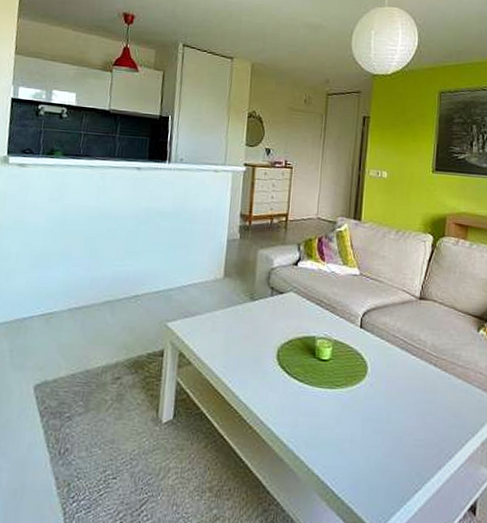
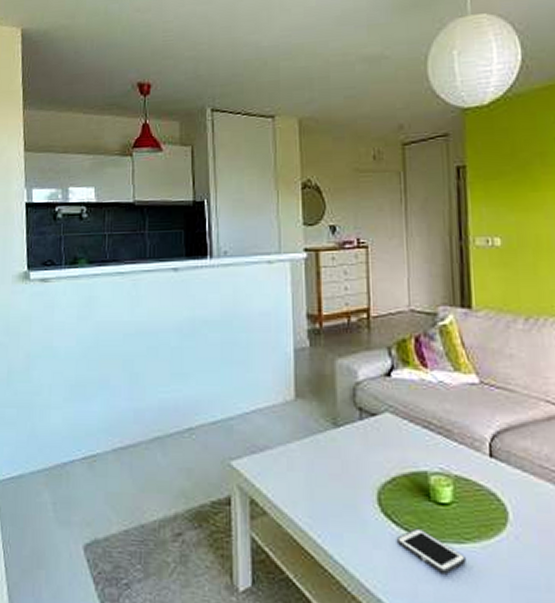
cell phone: none [286,377,335,410] -> present [396,528,466,574]

